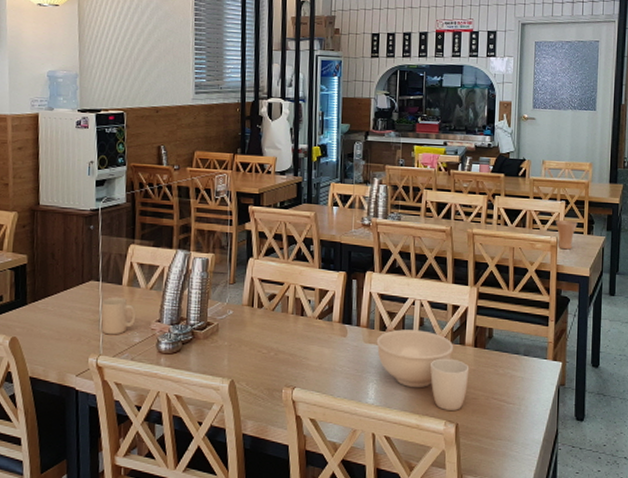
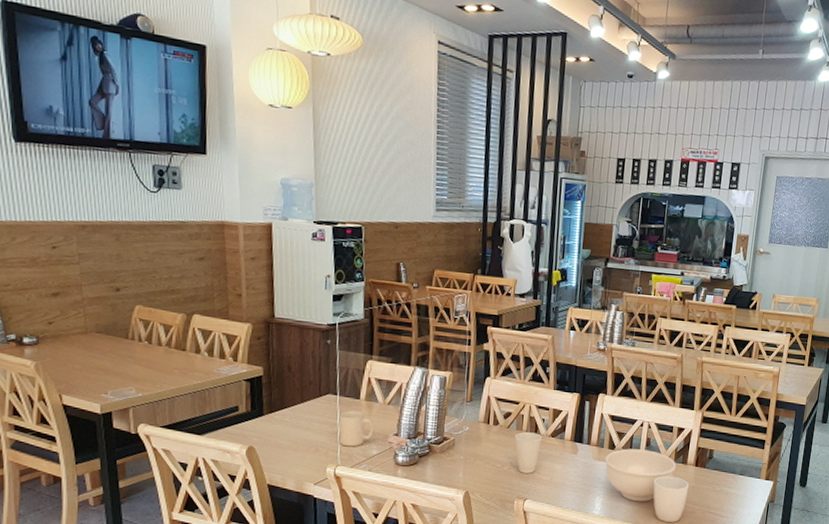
cup: none [280,314,310,359] -> present [514,432,543,474]
cup: present [556,219,578,250] -> none [779,351,800,380]

